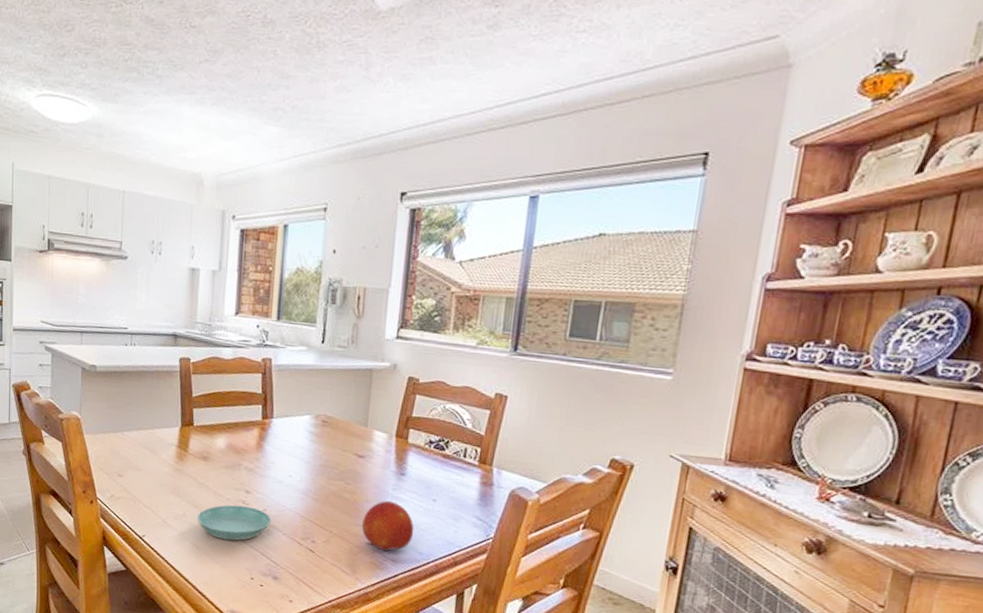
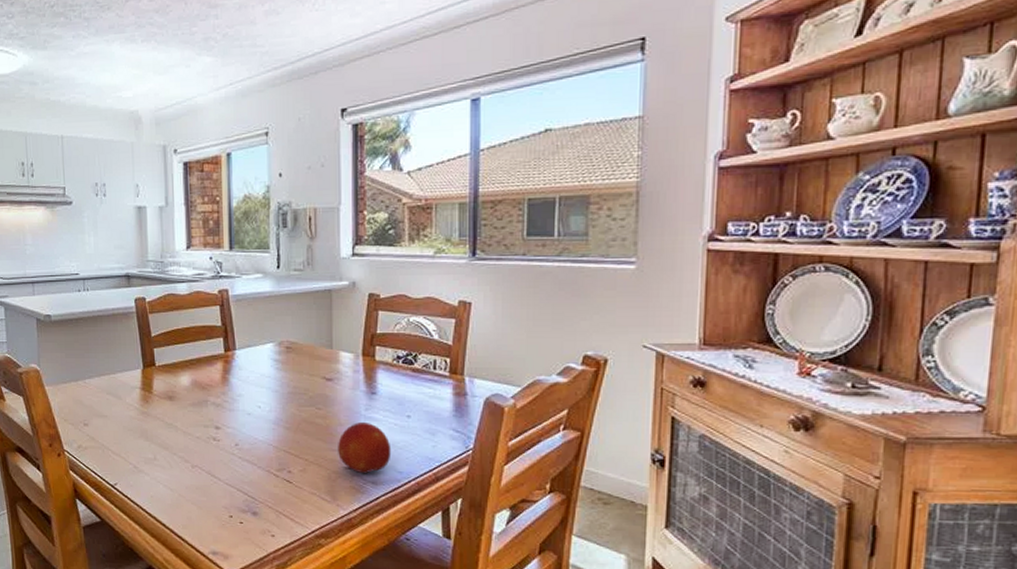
saucer: present [198,504,272,541] -> none [169,442,245,480]

